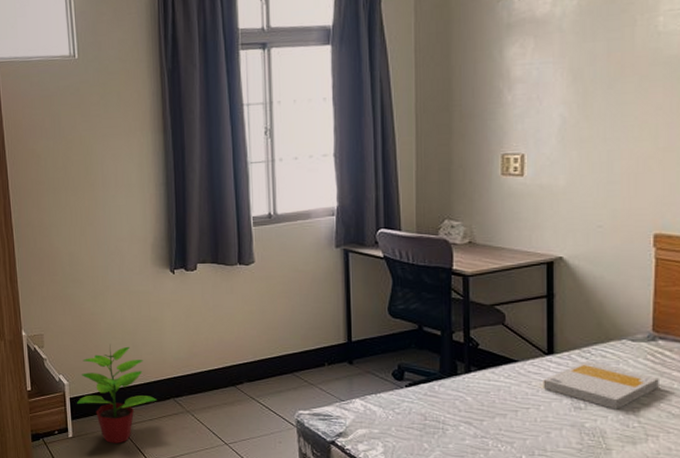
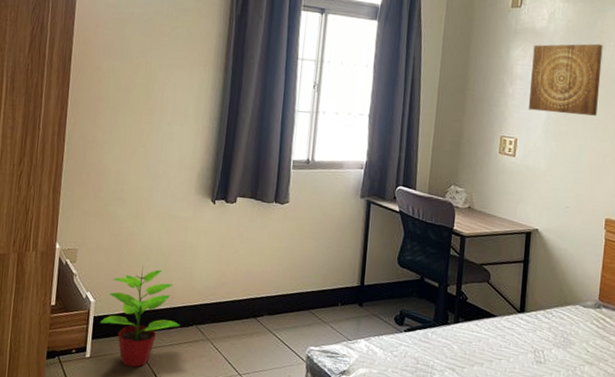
wall art: none [534,19,633,118] -> present [528,43,603,116]
book: present [543,361,659,410] -> none [514,321,601,366]

